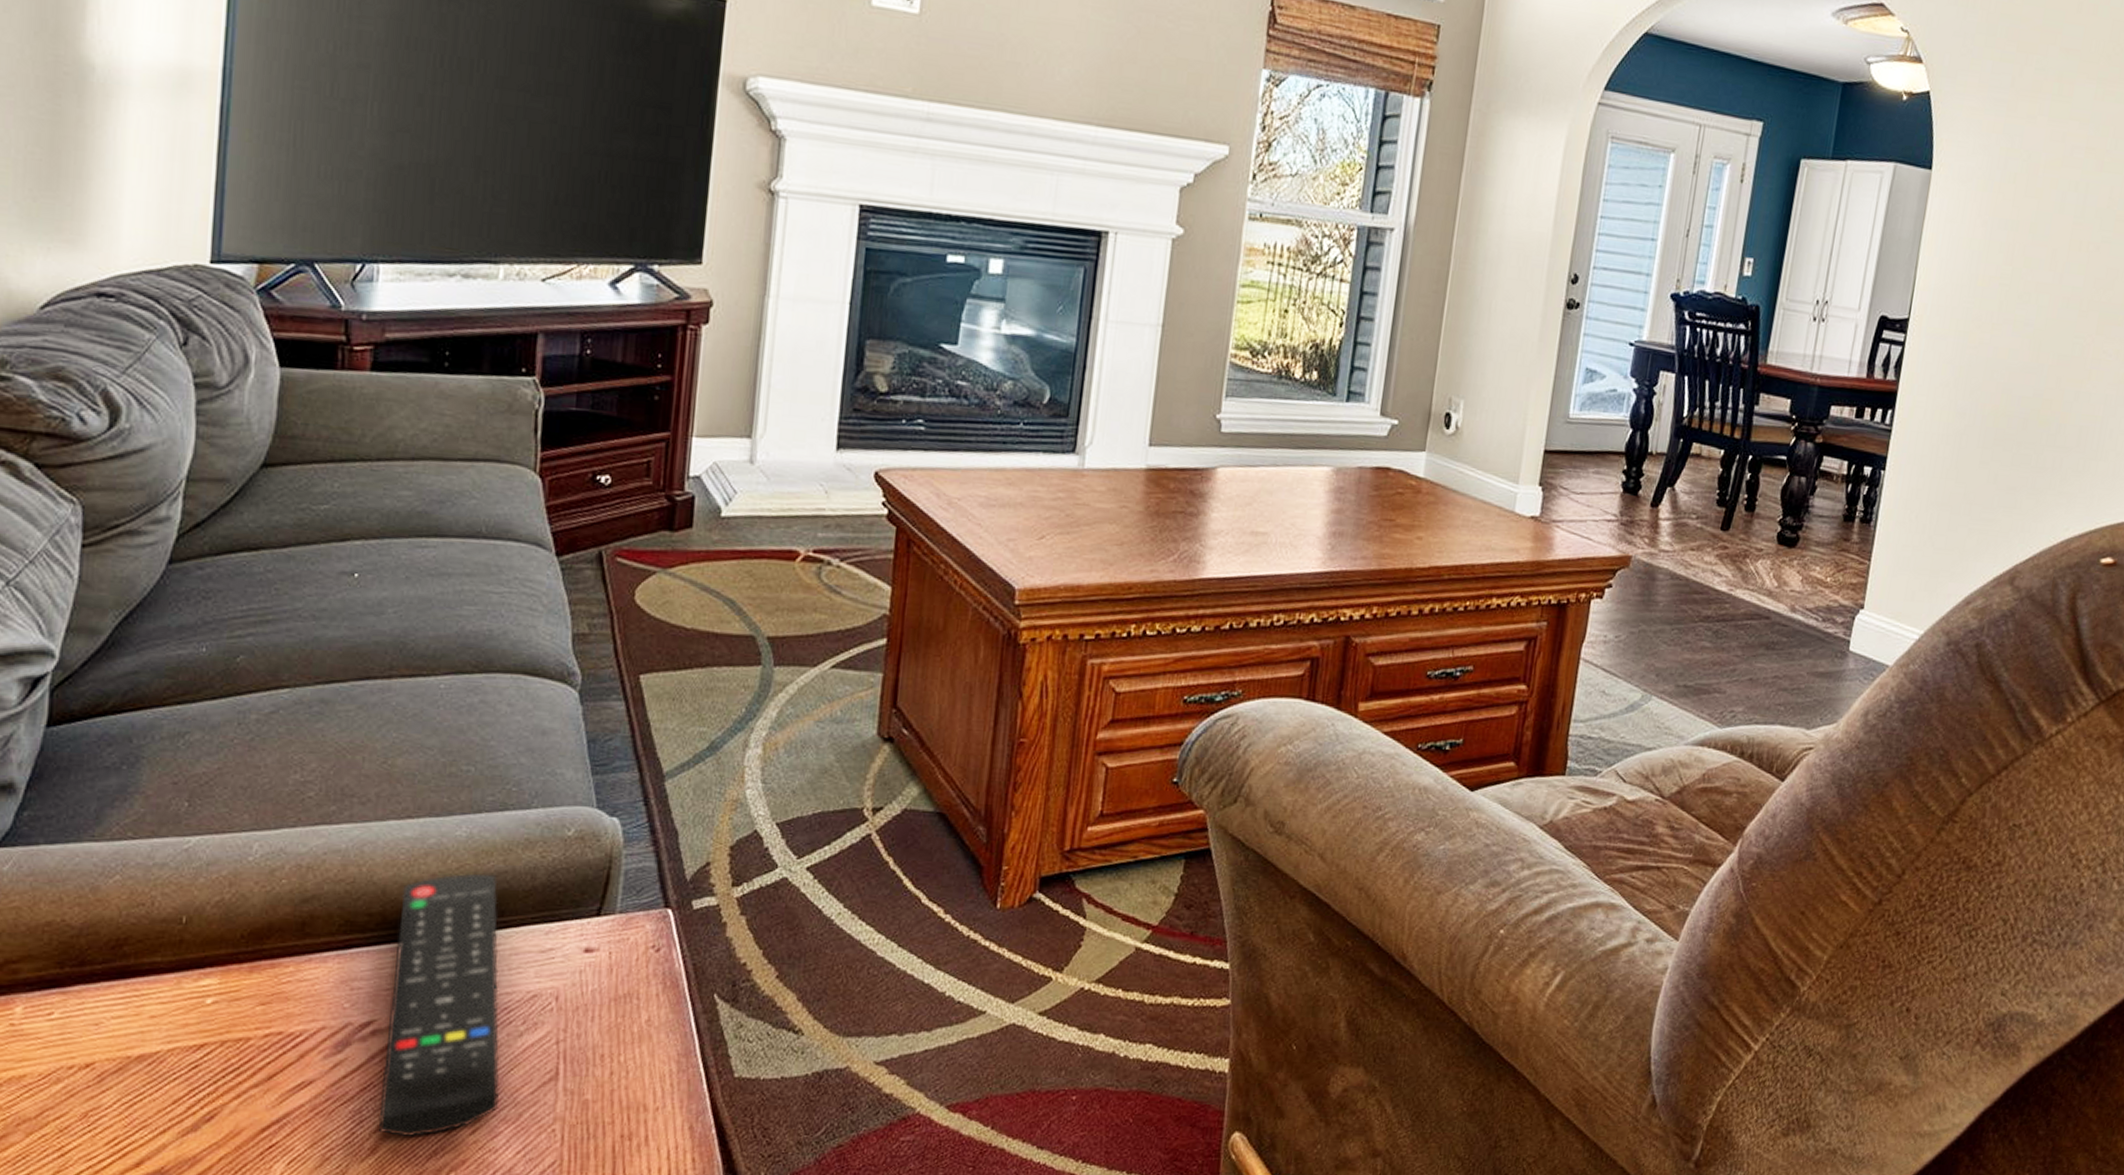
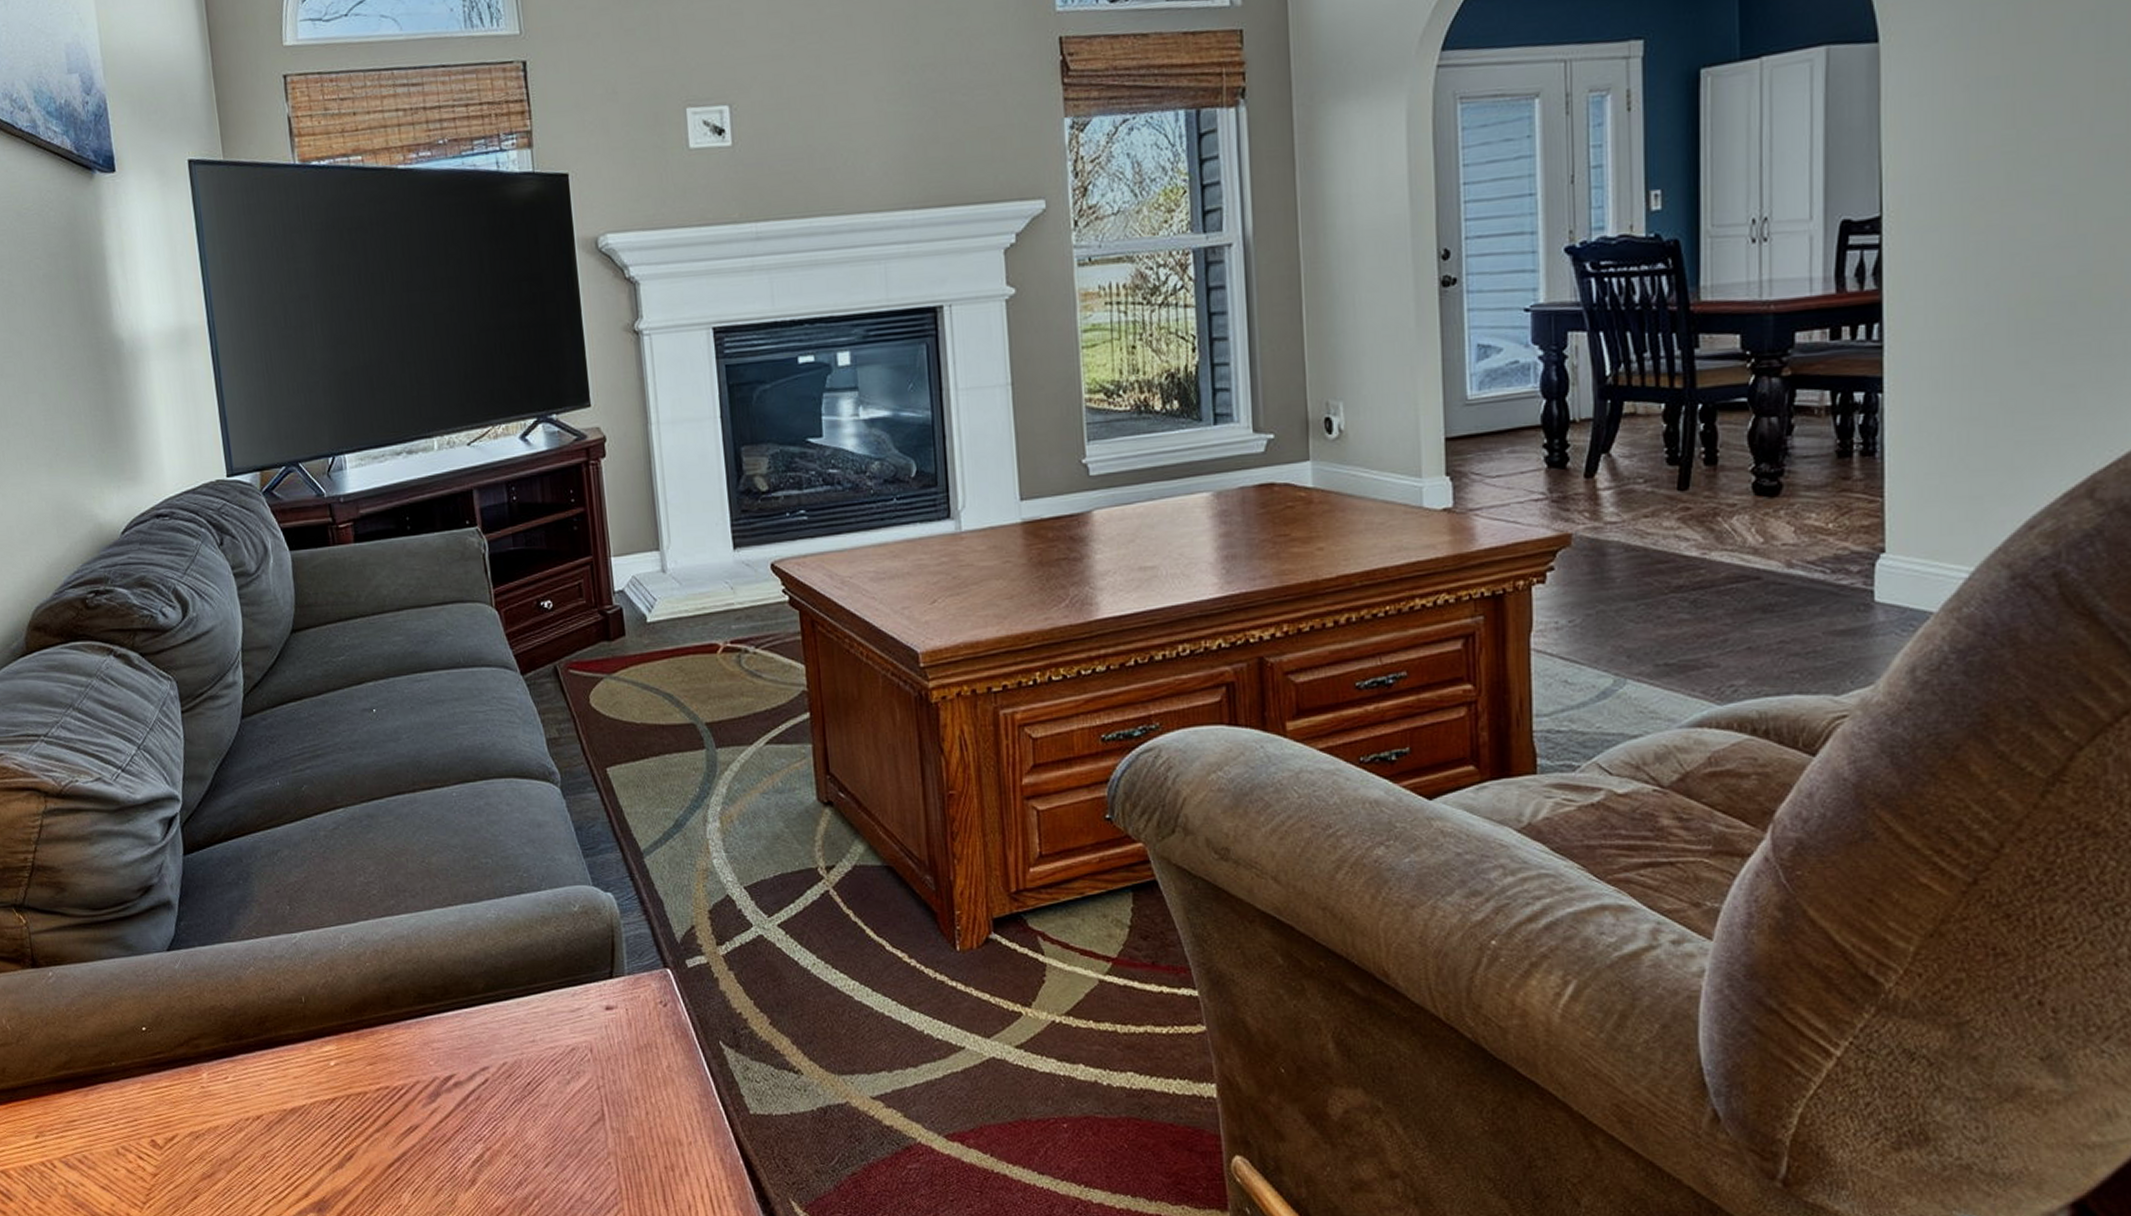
remote control: present [378,873,500,1138] -> none [455,948,563,1171]

